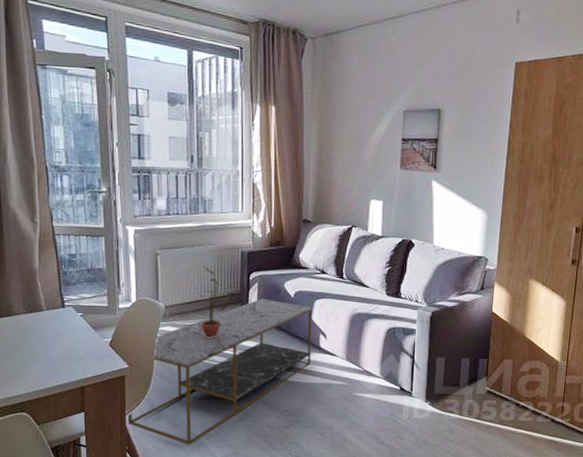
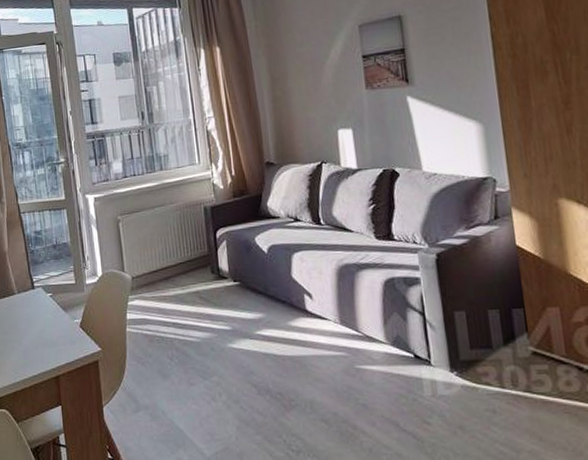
coffee table: present [127,298,312,445] -> none [104,258,298,441]
potted plant: present [198,265,236,338] -> none [164,227,204,310]

